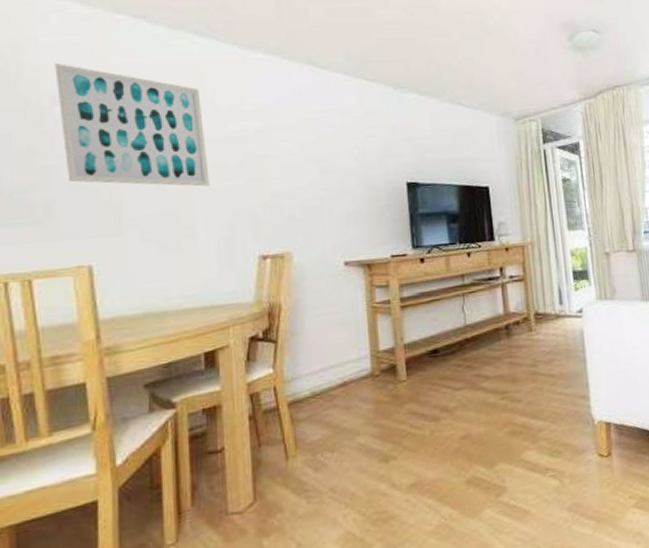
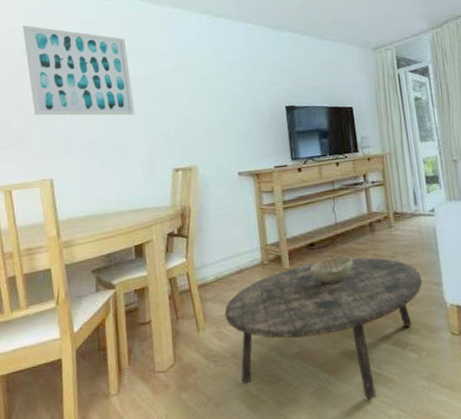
coffee table: none [322,366,567,537] -> present [224,257,423,400]
decorative bowl: none [432,365,484,398] -> present [310,256,353,284]

